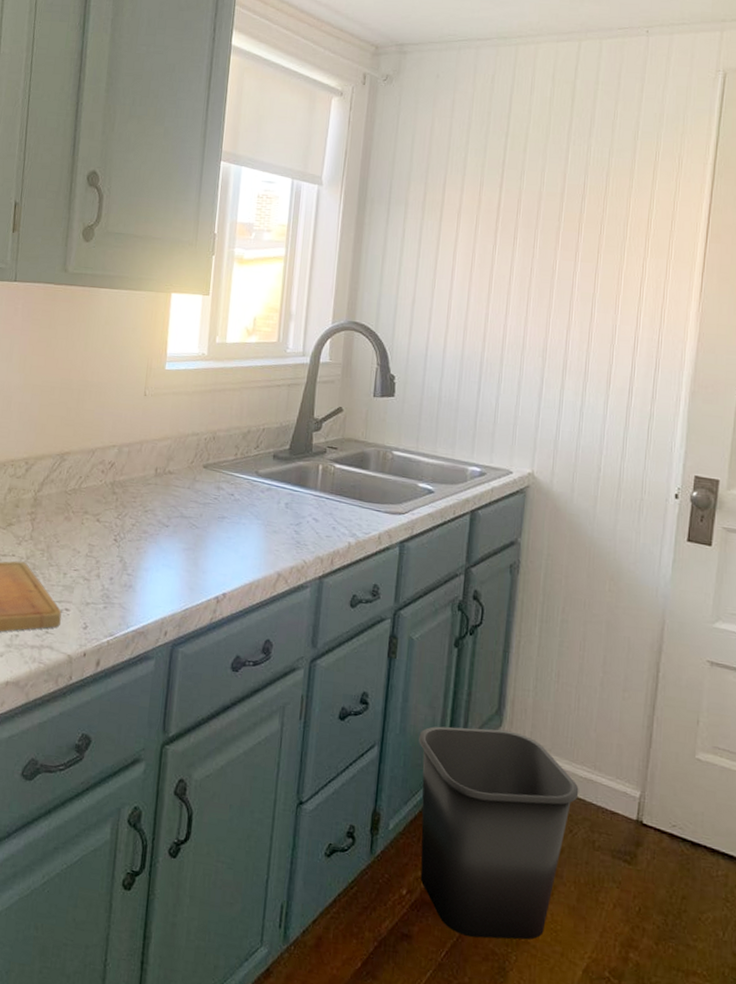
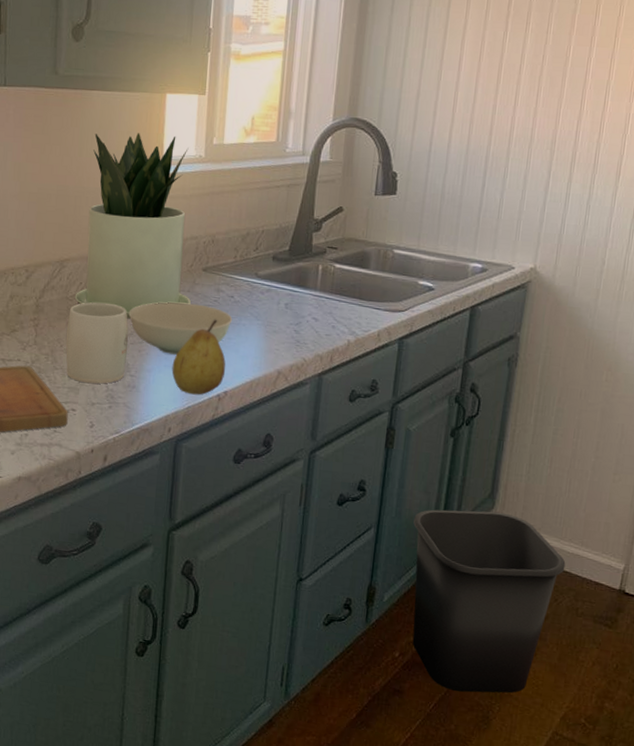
mug: none [61,497,127,583] -> present [65,302,129,384]
planter: none [73,329,192,515] -> present [74,133,192,319]
bowl: none [127,498,233,554] -> present [128,302,233,355]
fruit: none [169,517,225,597] -> present [171,319,226,395]

